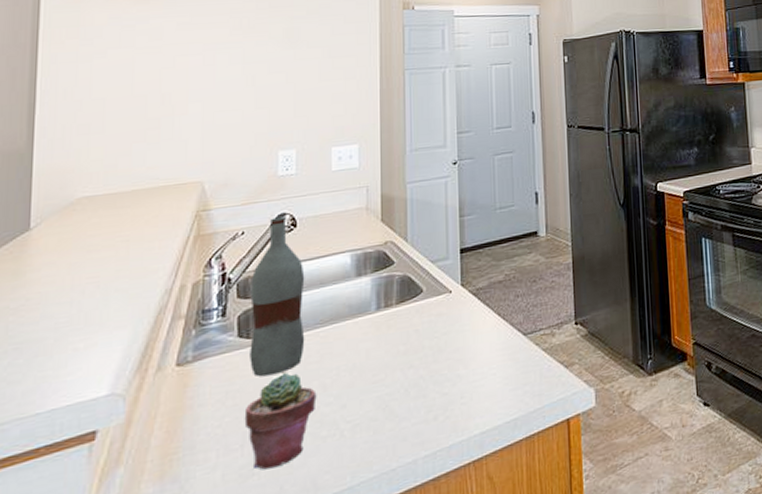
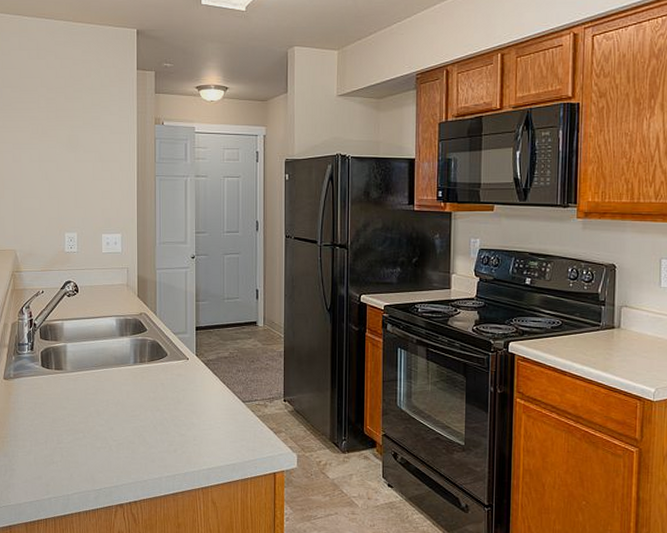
potted succulent: present [244,373,317,470] -> none [47,398,93,461]
bottle: present [250,217,305,377] -> none [48,283,85,398]

